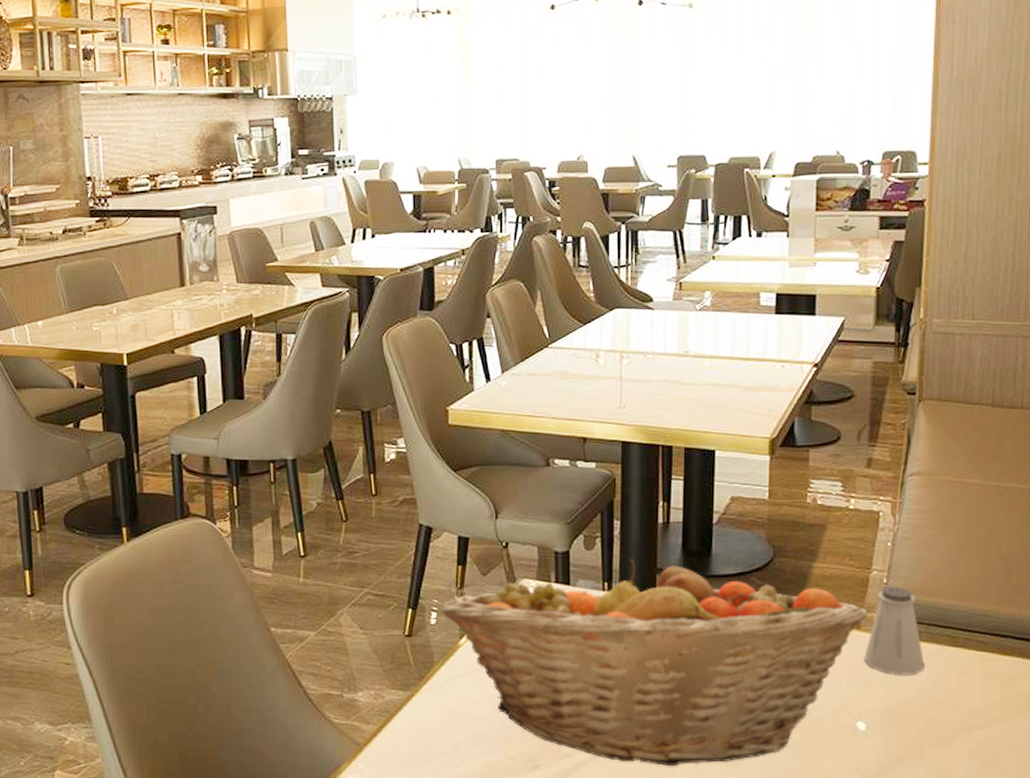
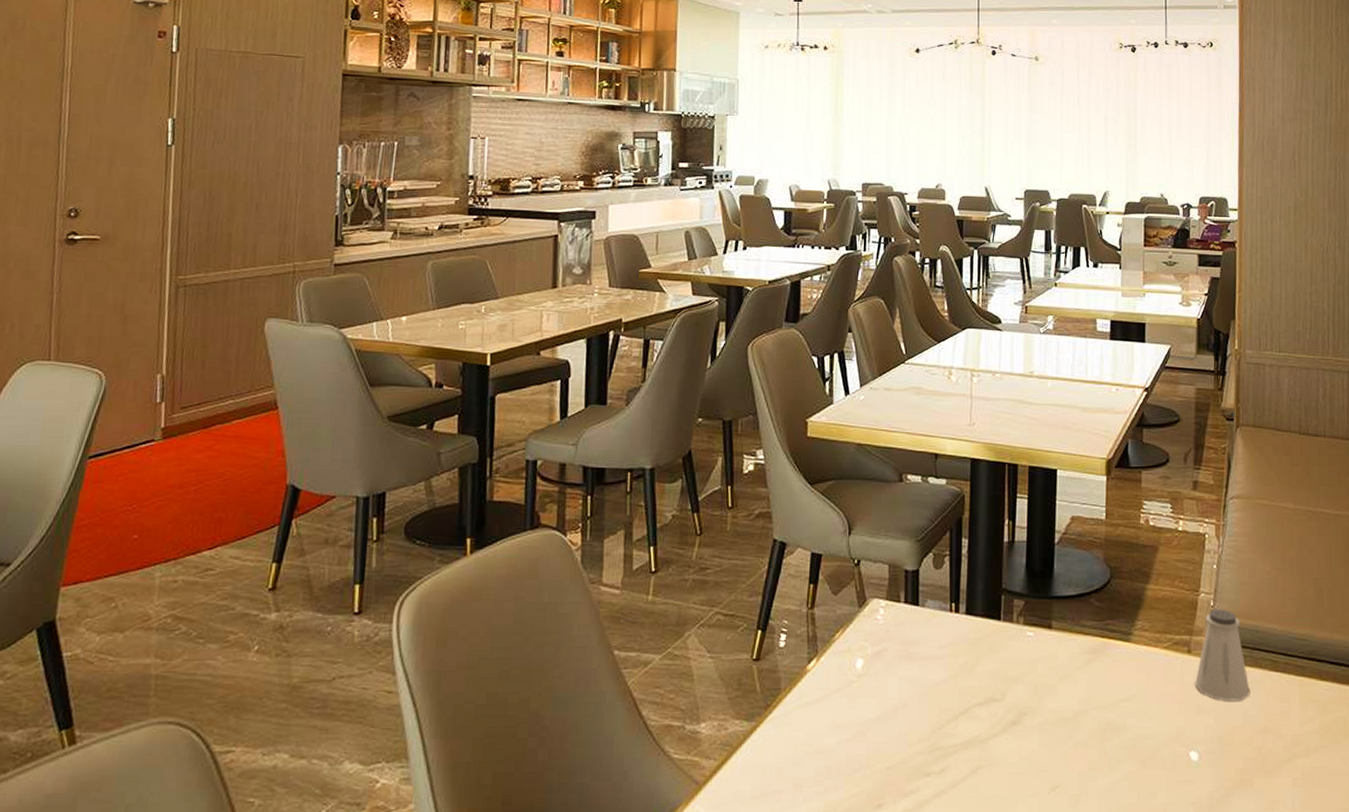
fruit basket: present [441,559,867,767] -> none [791,578,1197,803]

